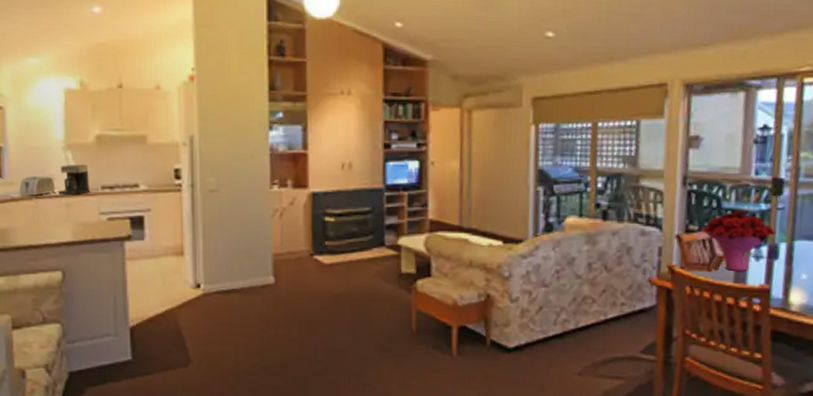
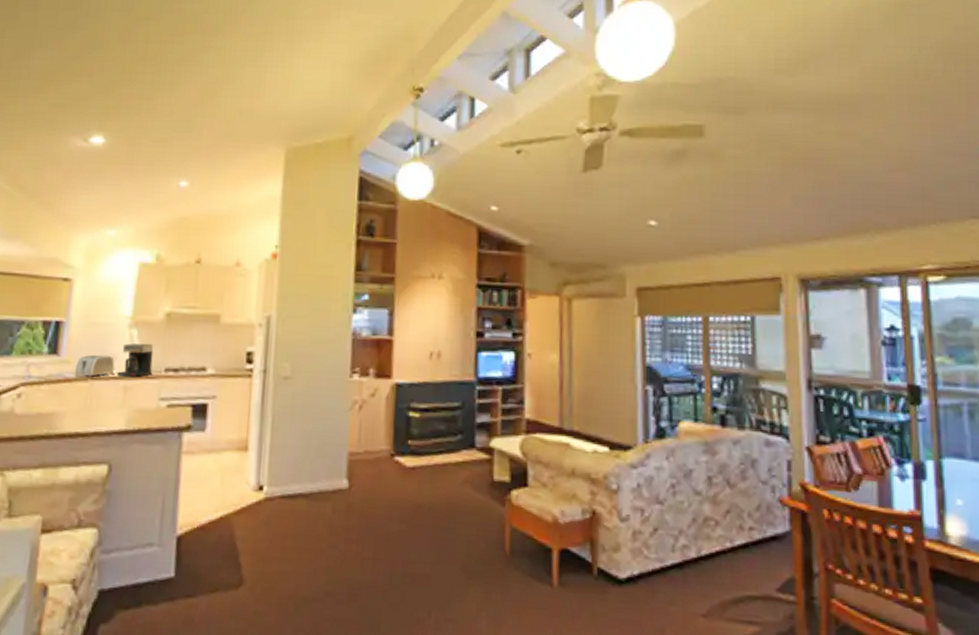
flower bouquet: present [702,210,777,271] -> none [835,420,920,493]

